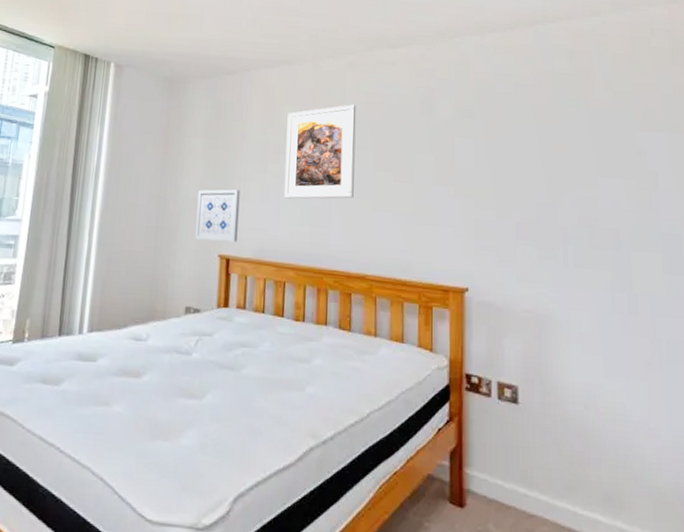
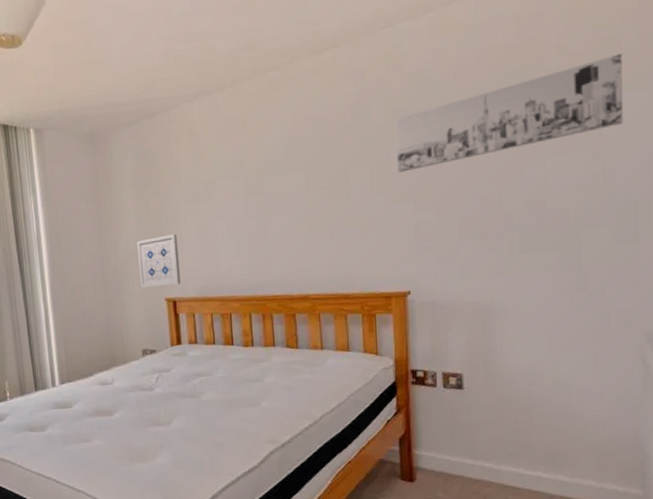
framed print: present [284,104,356,199] -> none [213,125,289,235]
wall art: none [461,98,665,169] -> present [396,53,624,173]

